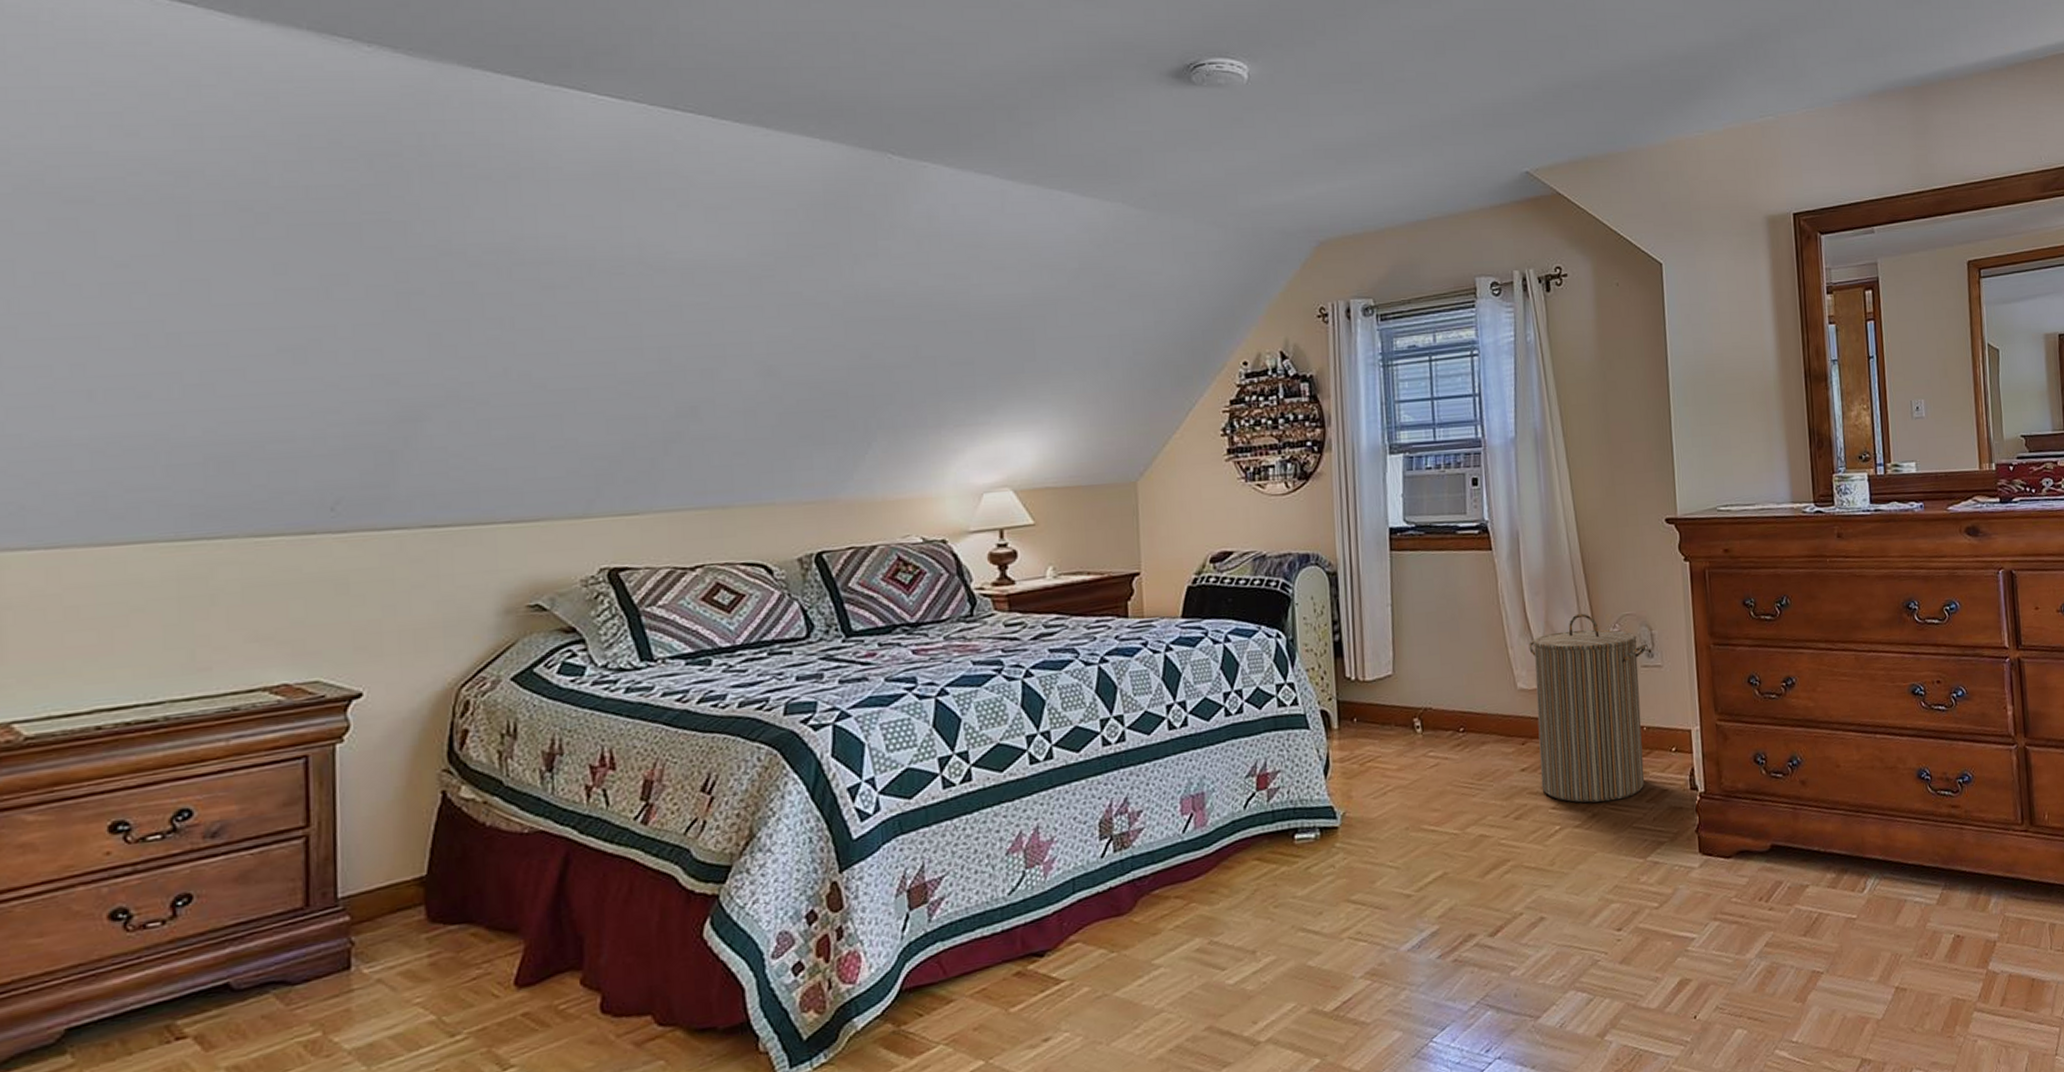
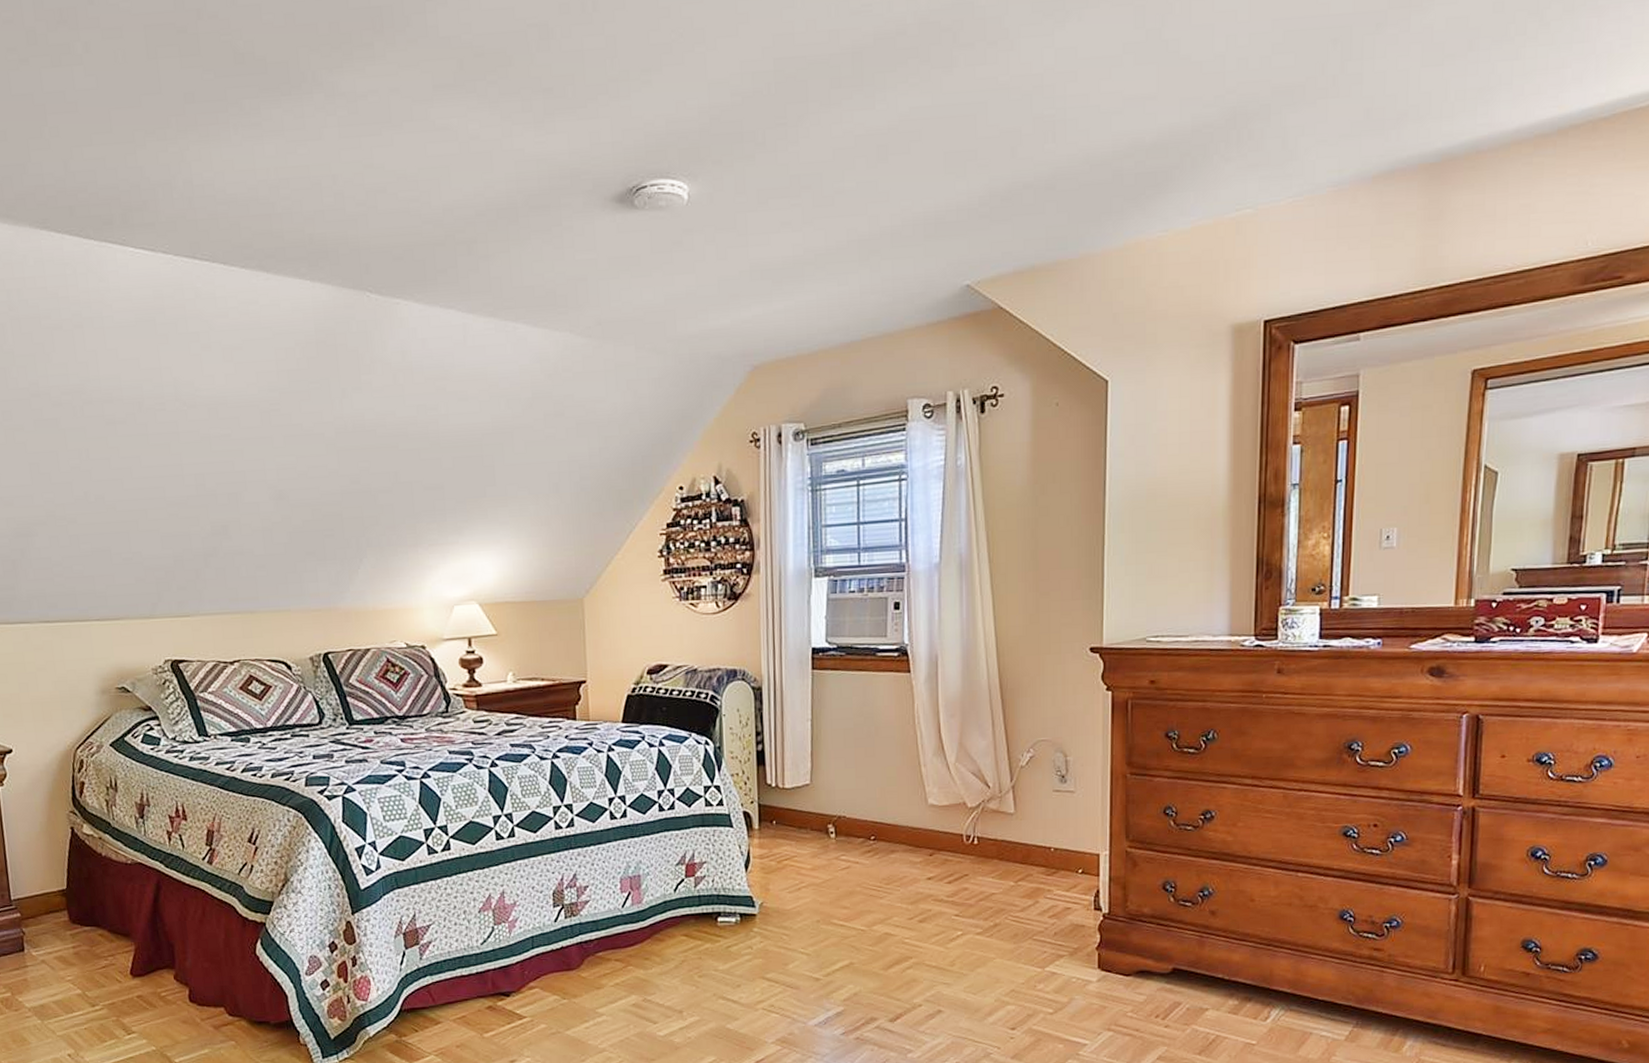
laundry hamper: present [1529,613,1647,803] -> none [941,737,1060,914]

